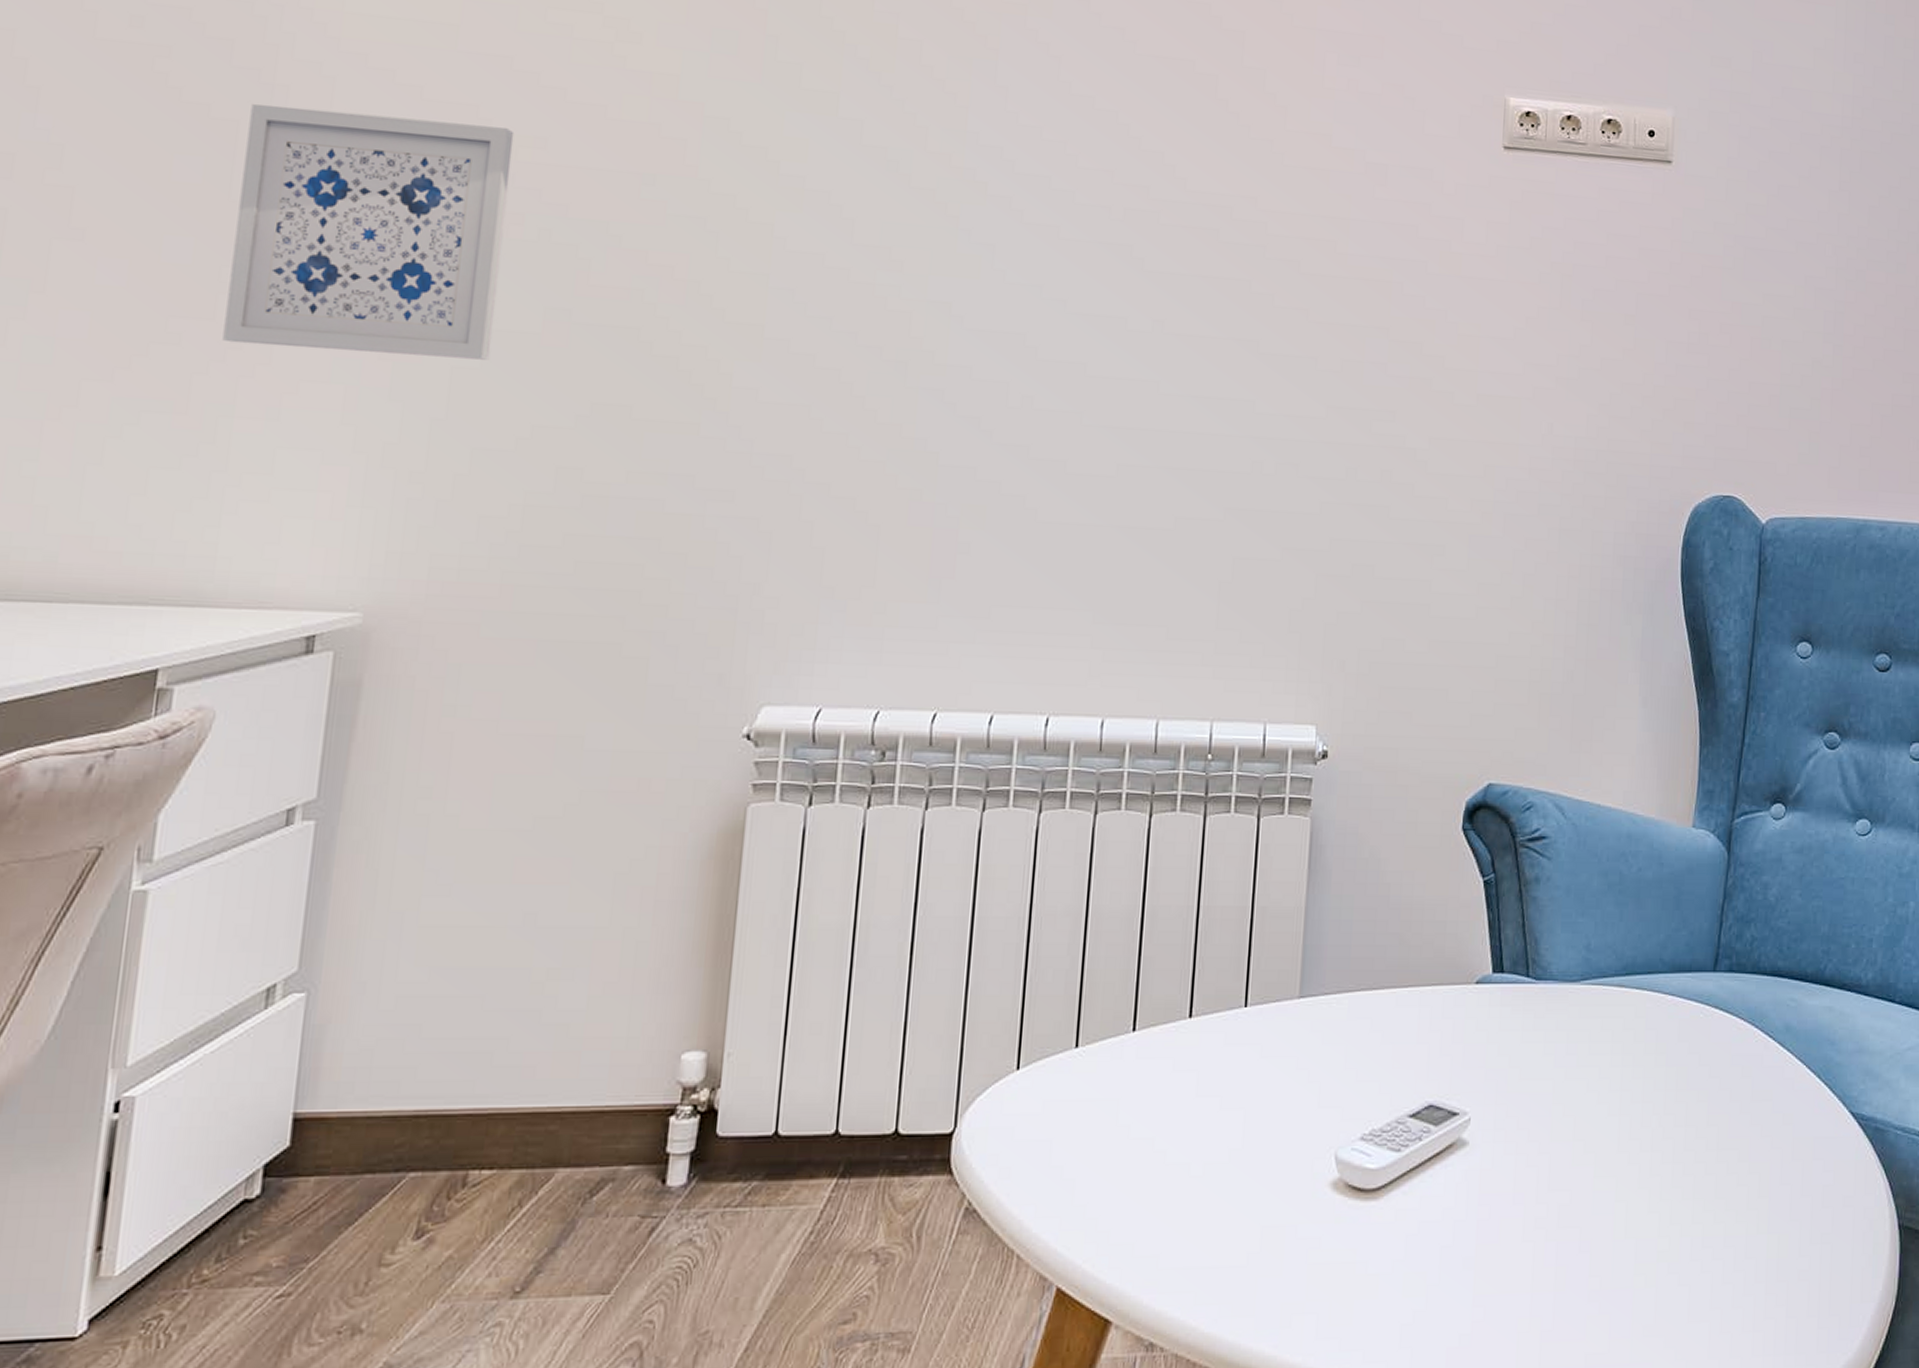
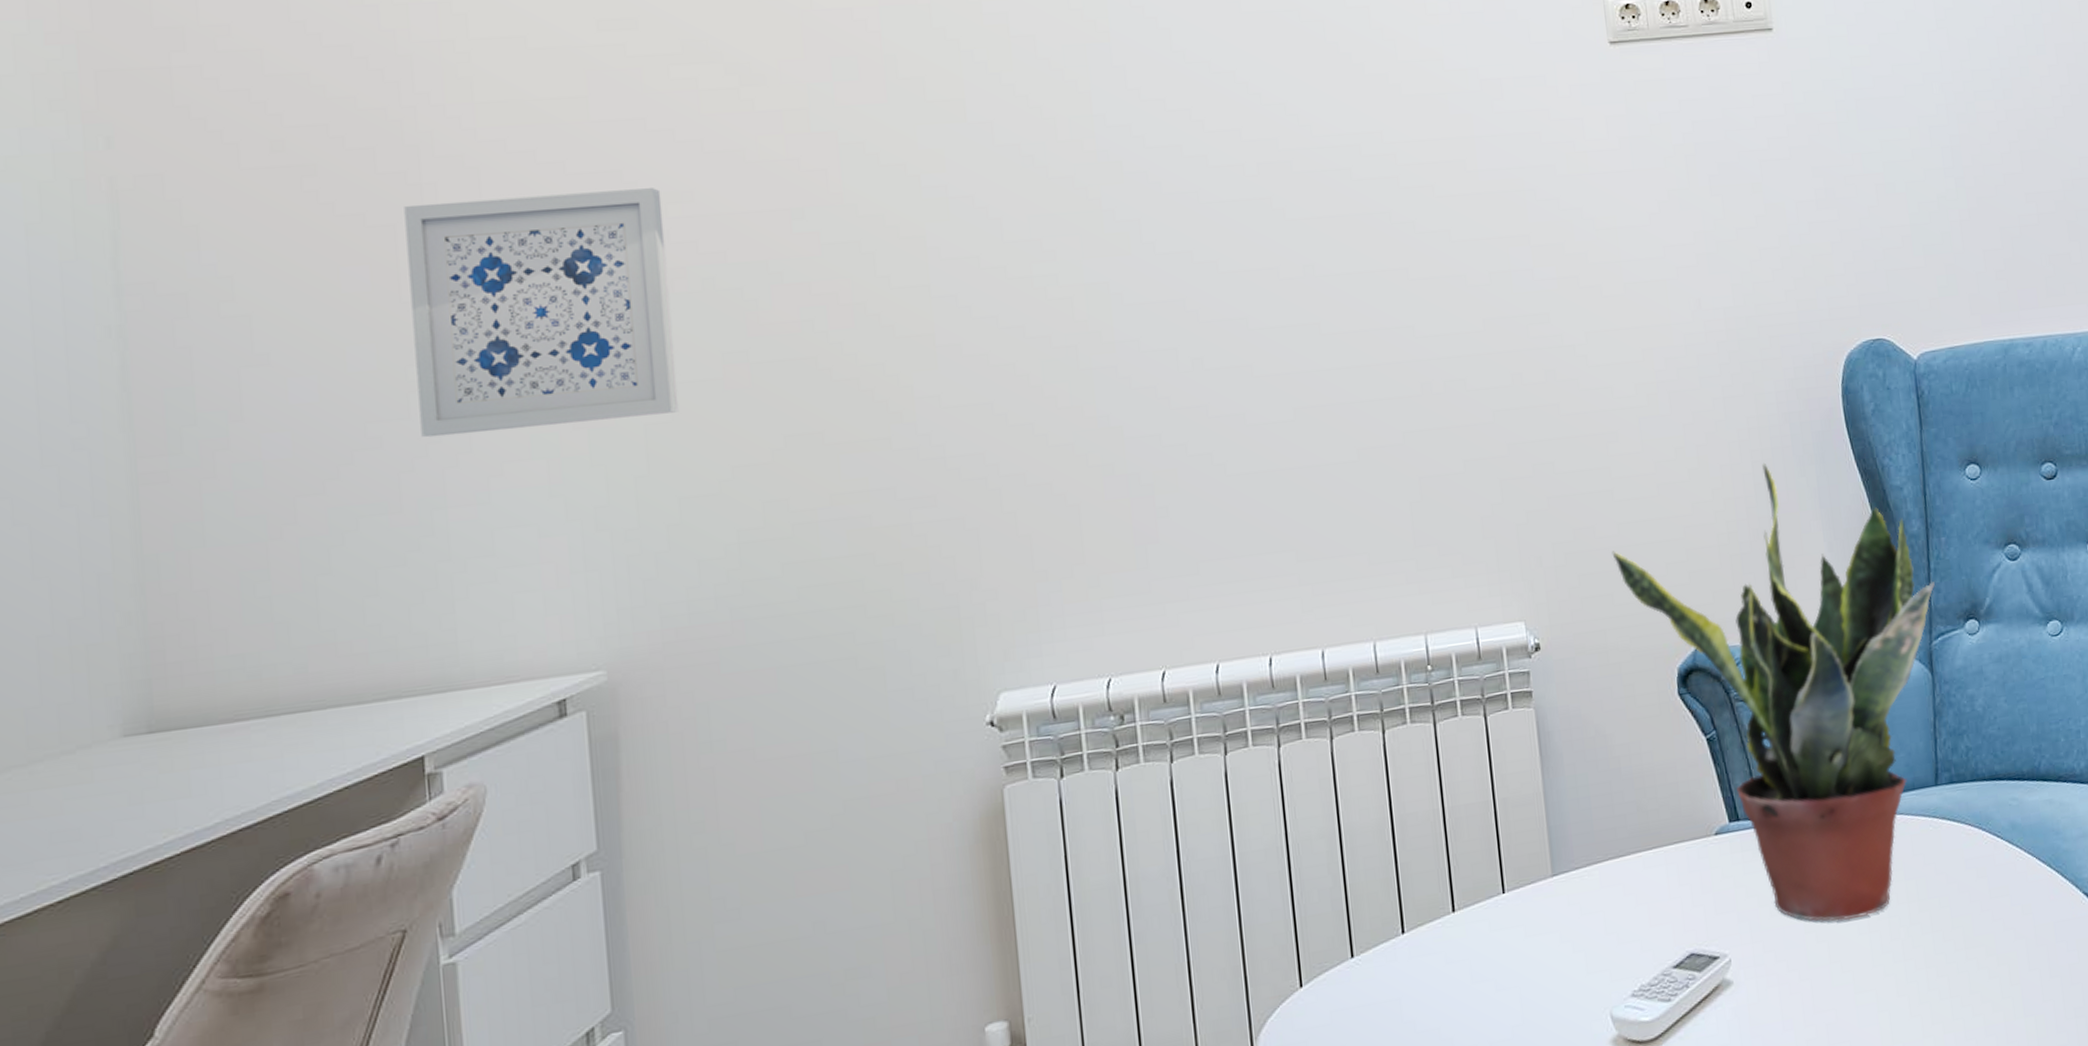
potted plant: none [1418,603,1746,1098] -> present [1611,462,1935,921]

